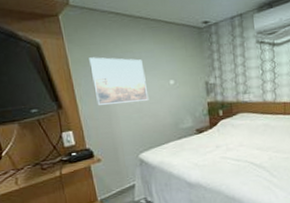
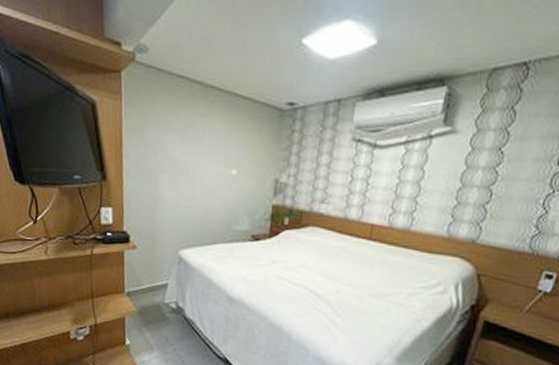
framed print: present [89,57,149,105] -> none [144,126,205,189]

